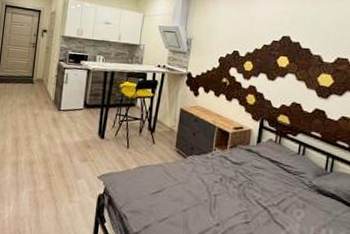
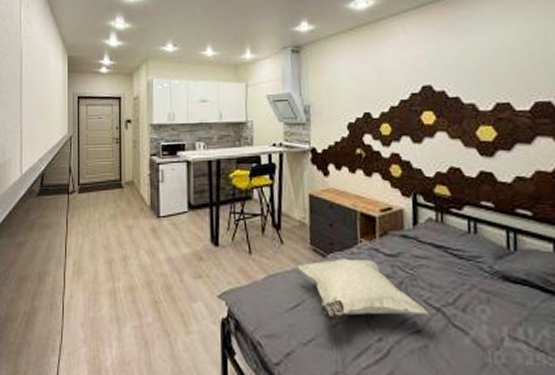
cushion: none [163,160,259,211] -> present [297,258,430,322]

